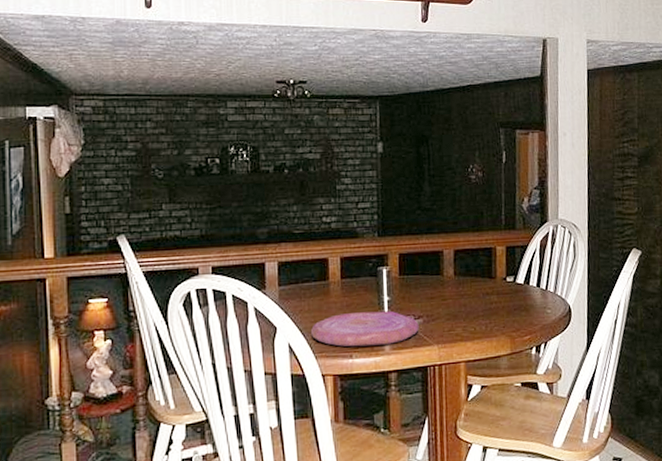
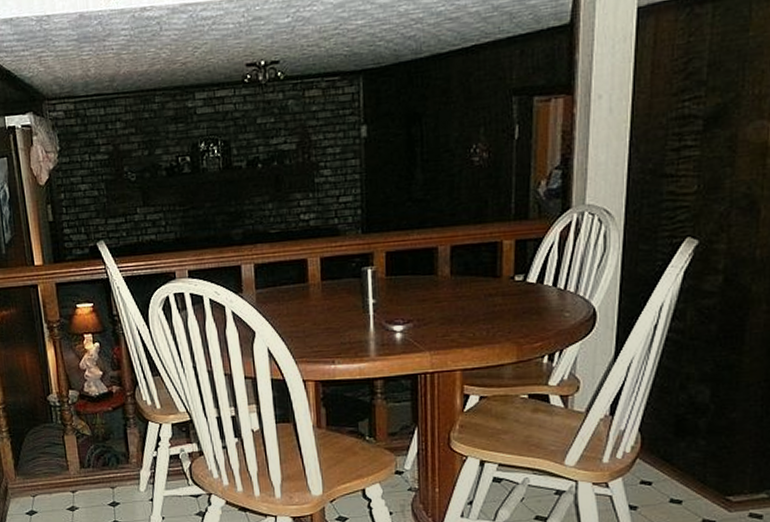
plate: present [310,310,419,347] -> none [290,314,409,353]

